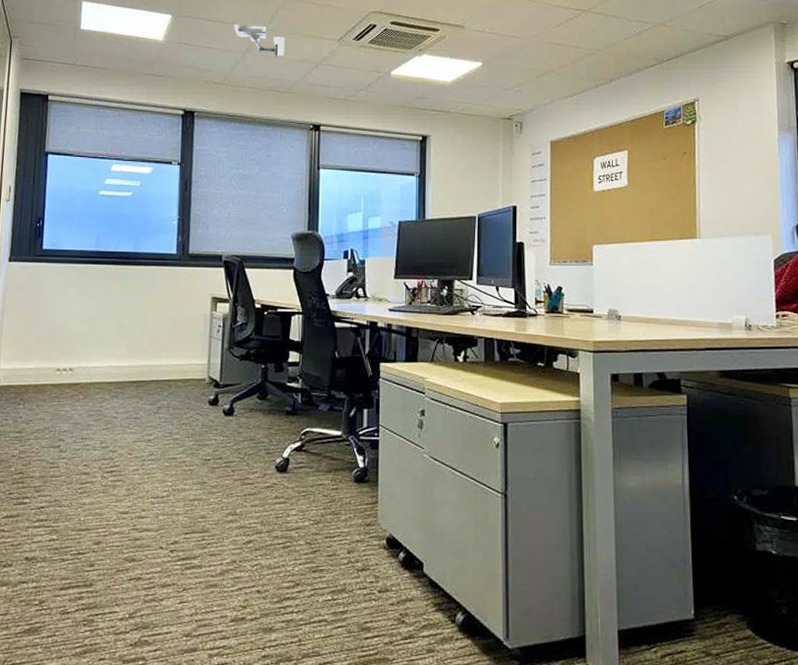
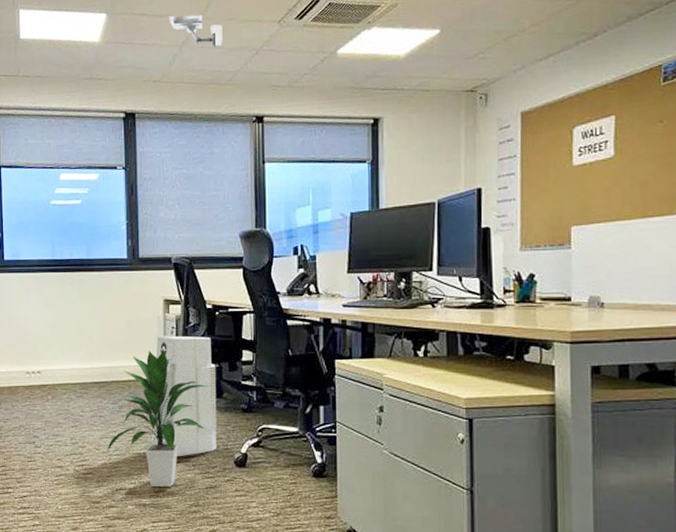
indoor plant: none [139,348,255,494] -> present [106,349,210,487]
air purifier: none [190,334,262,462] -> present [152,336,217,457]

